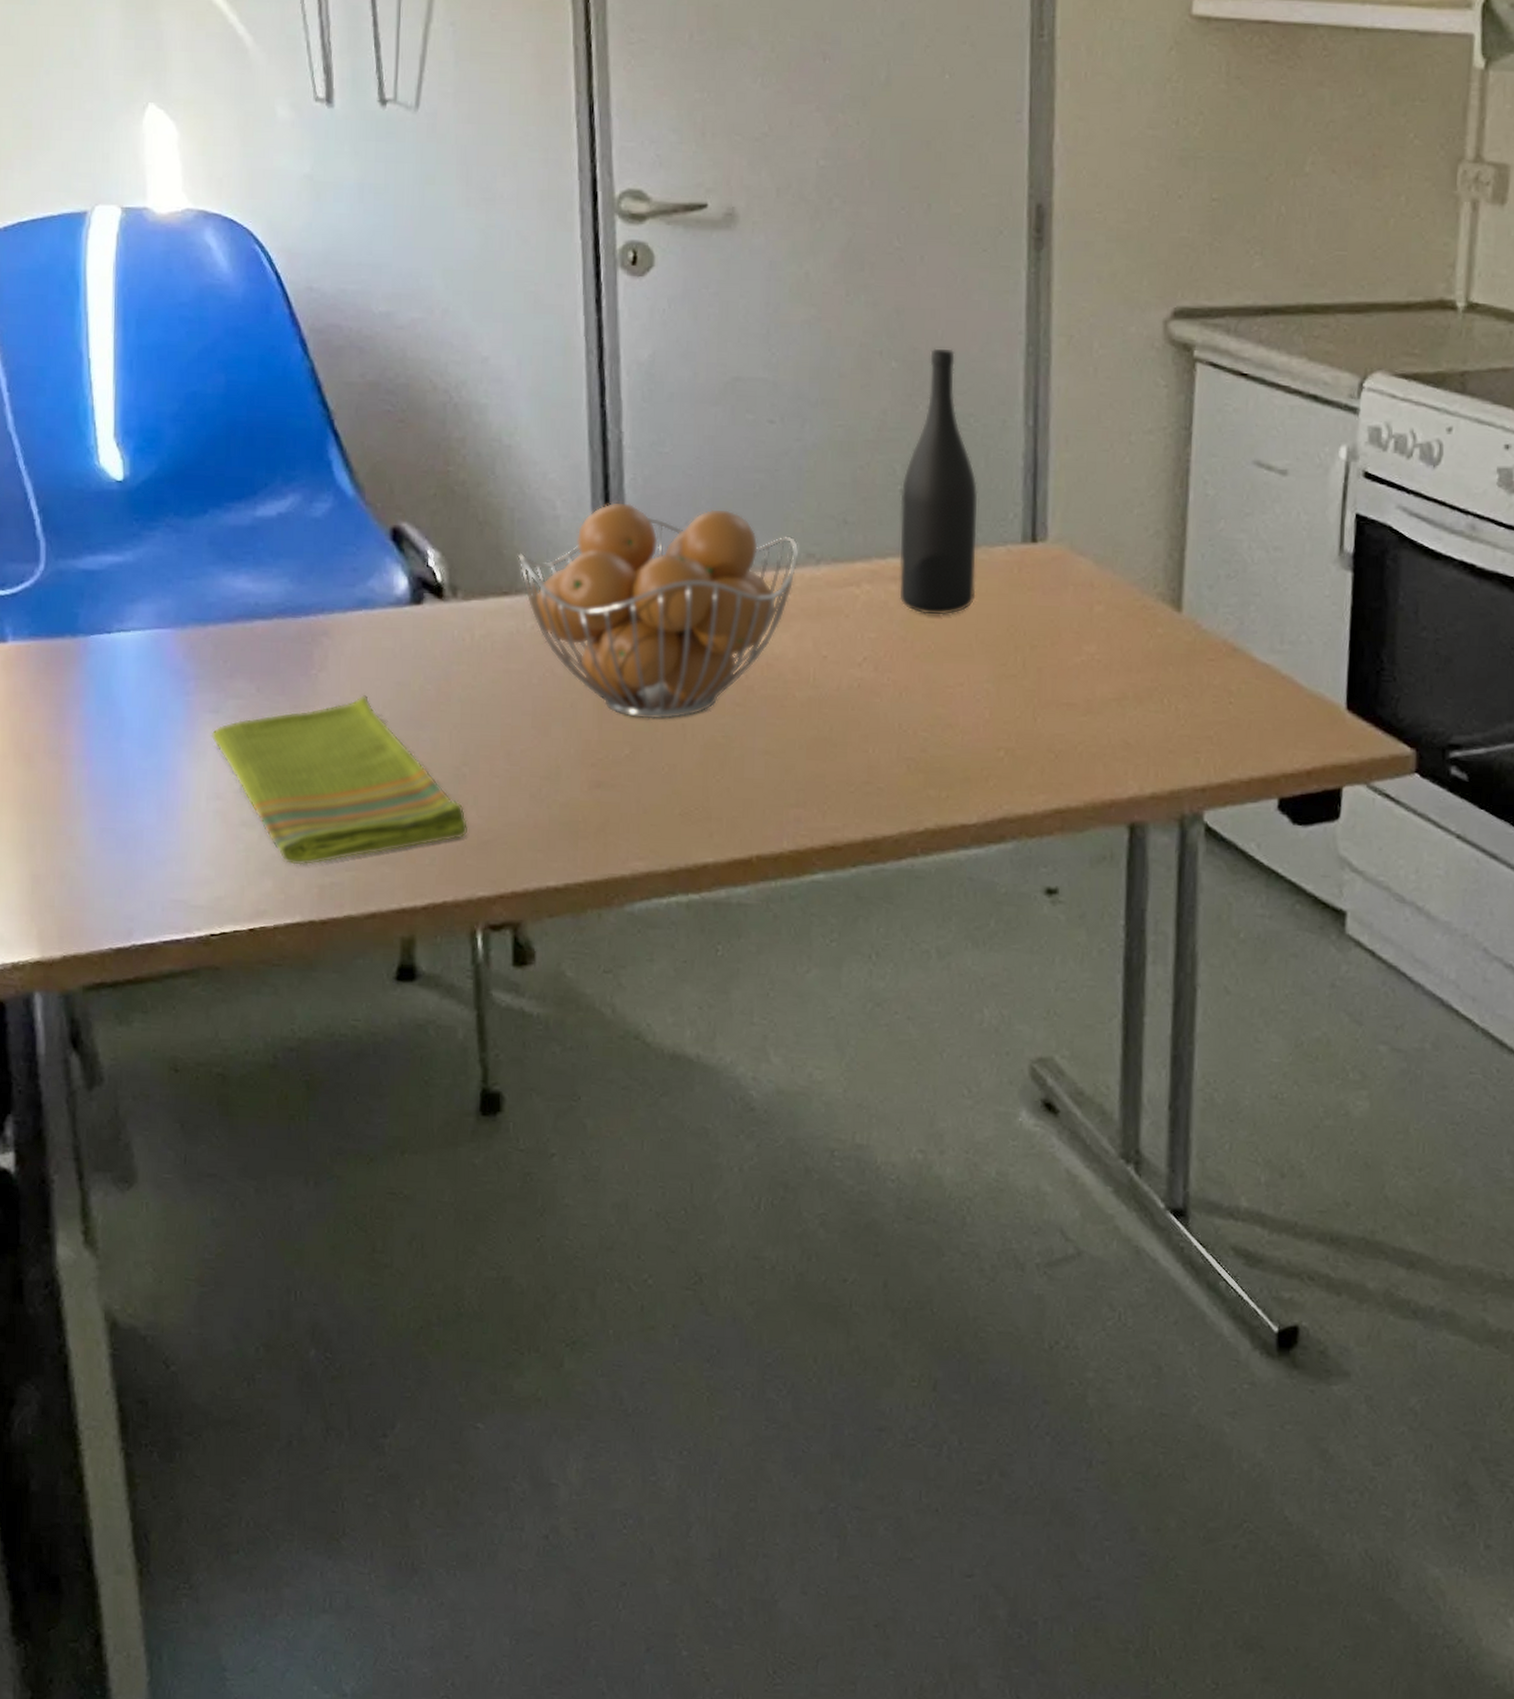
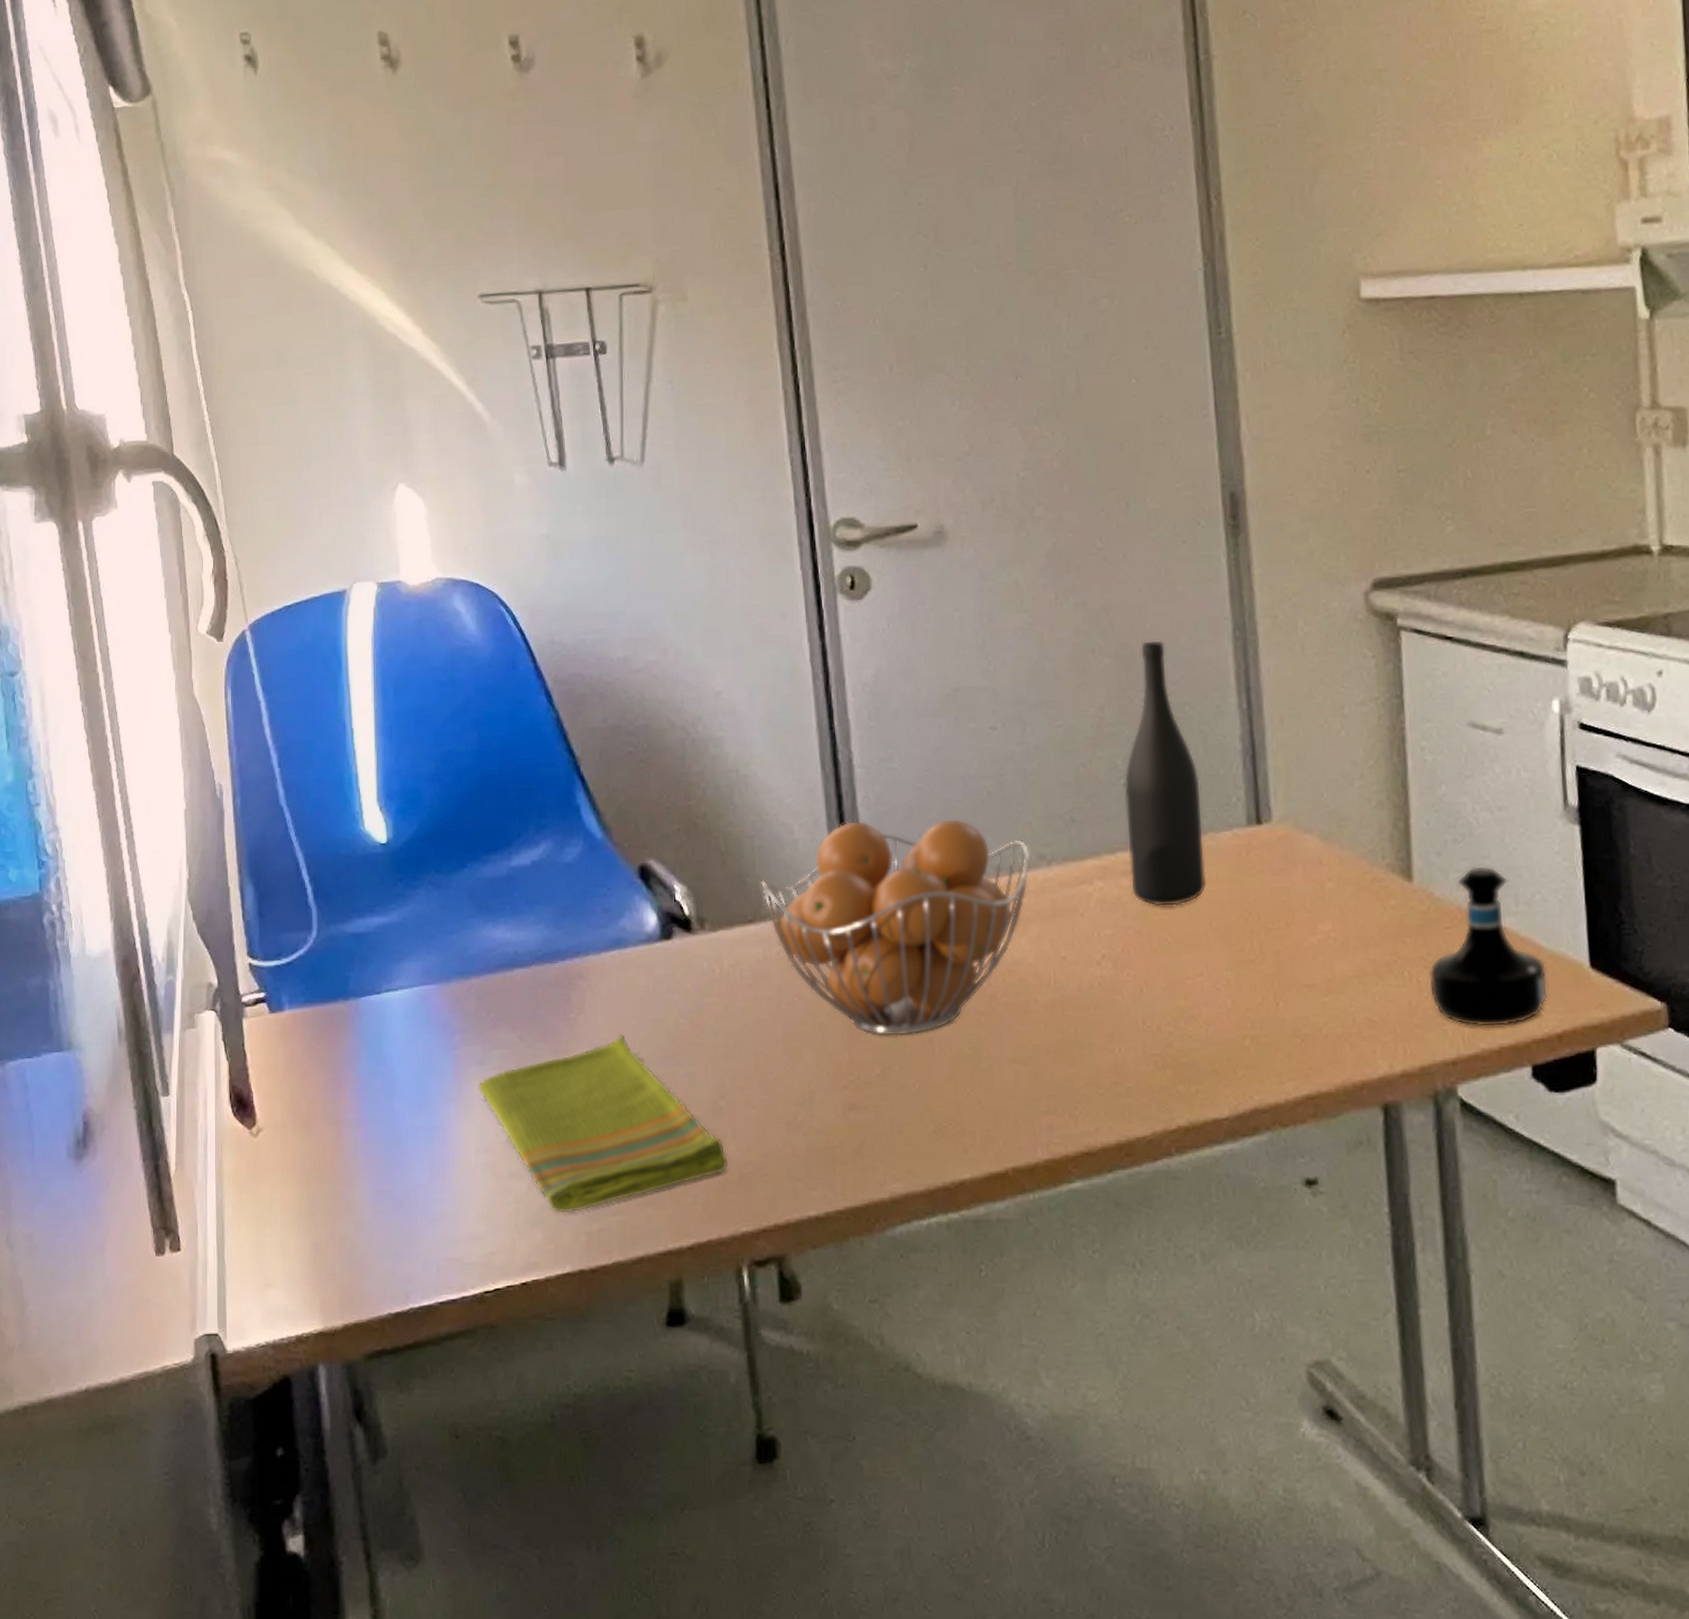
tequila bottle: none [1187,603,1304,759] -> present [1429,866,1549,1028]

